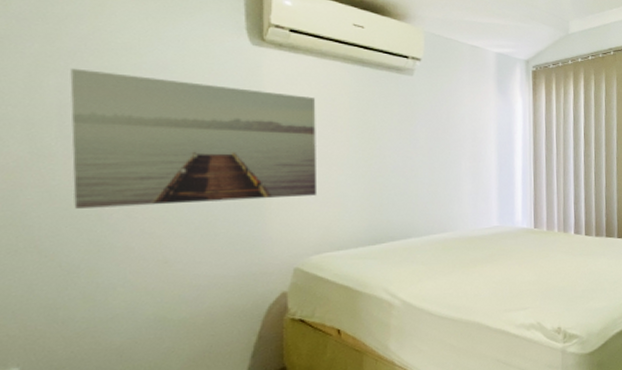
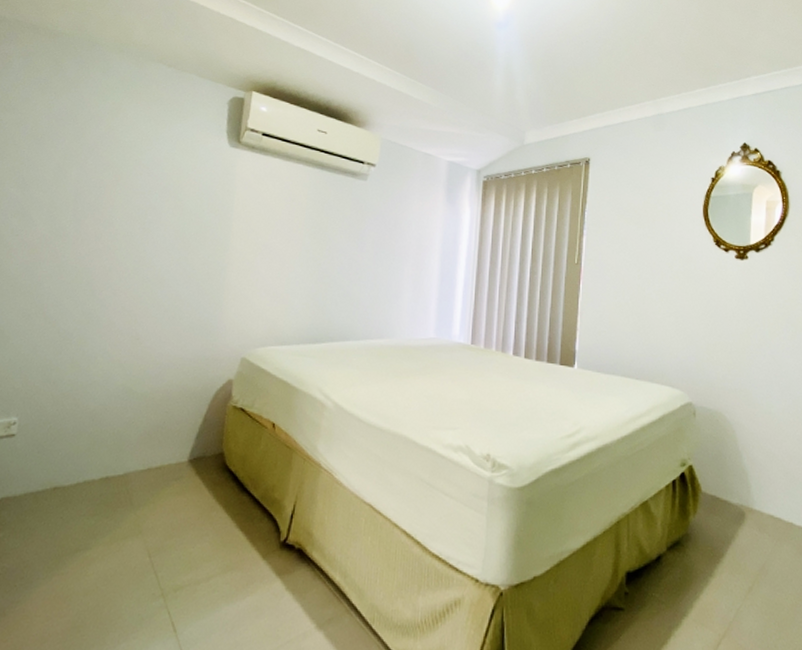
wall art: present [70,68,318,209] -> none [75,162,278,290]

